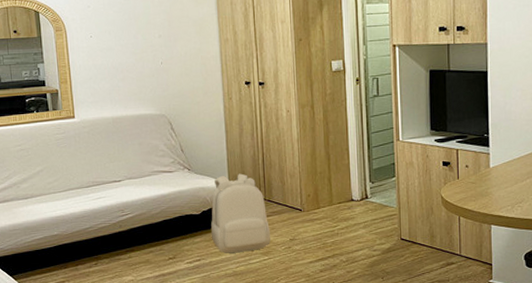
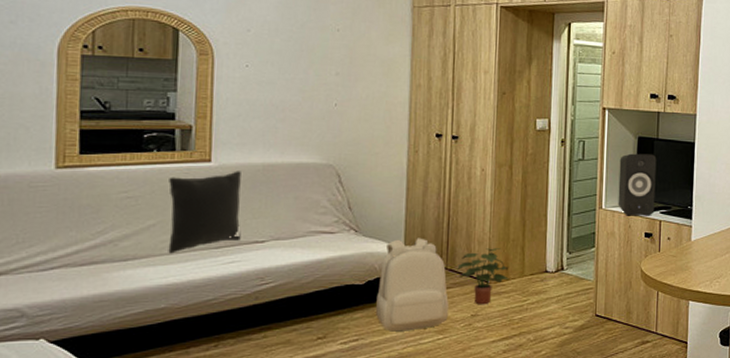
pillow: none [47,124,103,193] -> present [168,171,241,254]
potted plant: none [274,180,321,230] -> present [457,248,510,304]
speaker: none [413,86,451,147] -> present [618,153,657,216]

